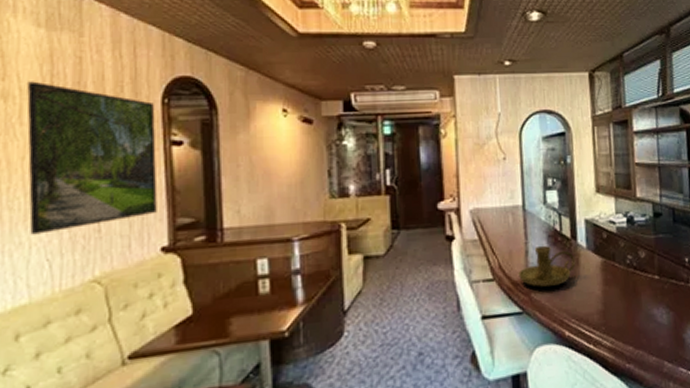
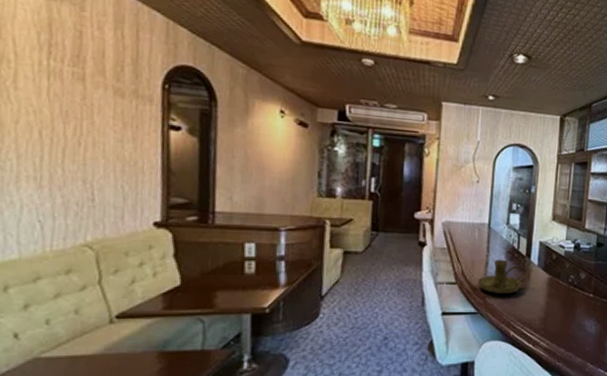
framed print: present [27,81,158,235] -> none [21,47,155,197]

